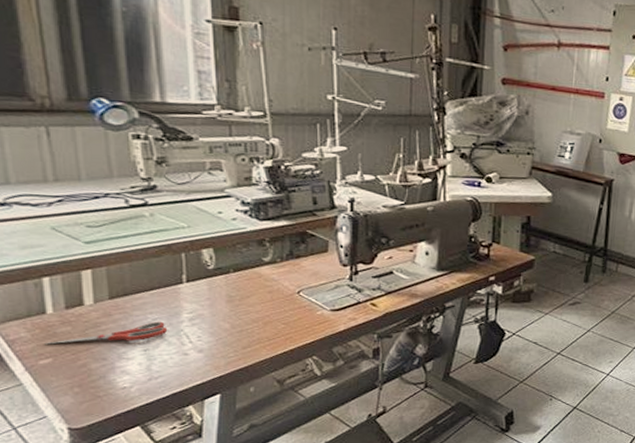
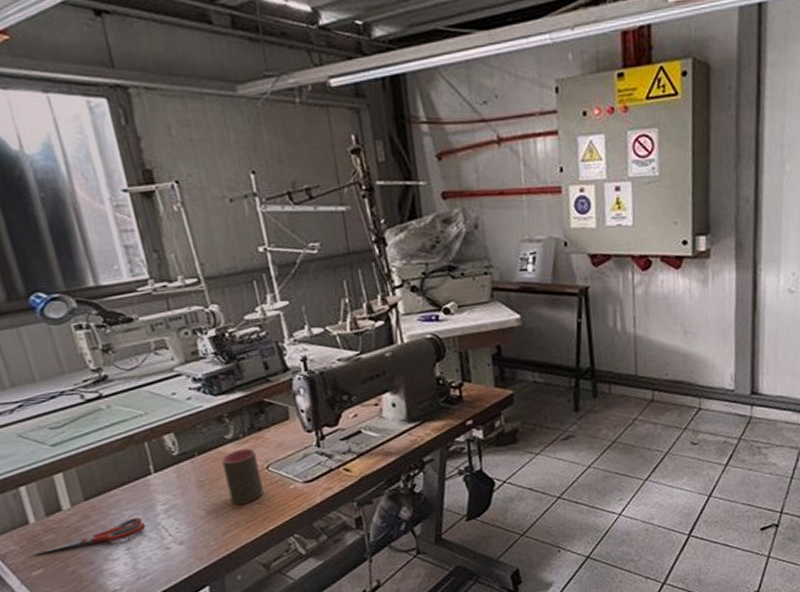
cup: none [256,272,291,323] -> present [221,448,264,505]

